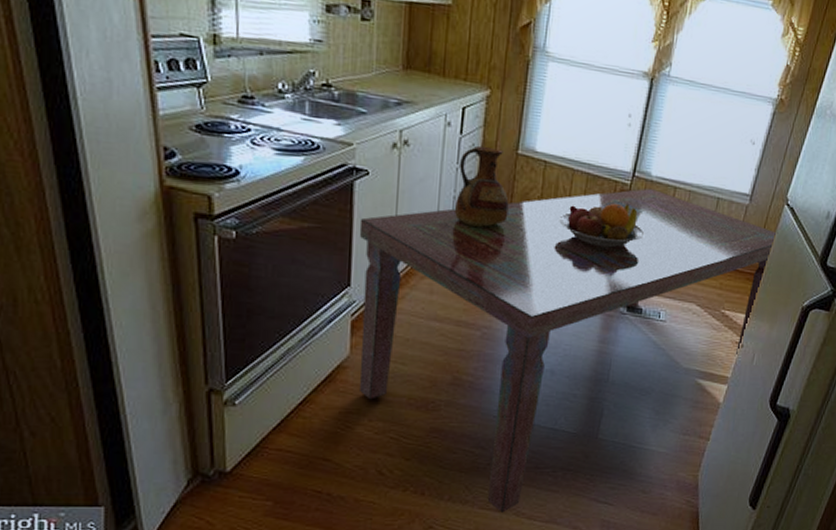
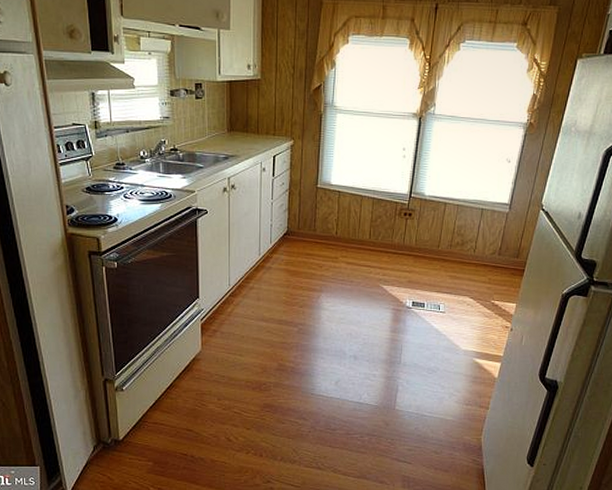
dining table: present [359,188,779,513] -> none [203,205,536,470]
ceramic pitcher: present [454,145,509,228] -> none [271,184,313,247]
fruit bowl: present [557,204,645,248] -> none [352,220,423,256]

